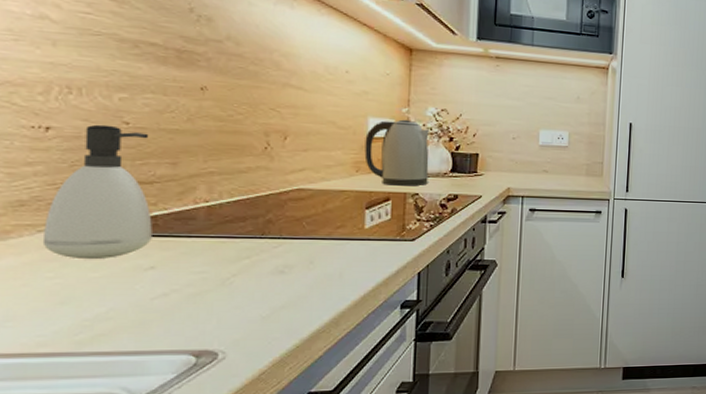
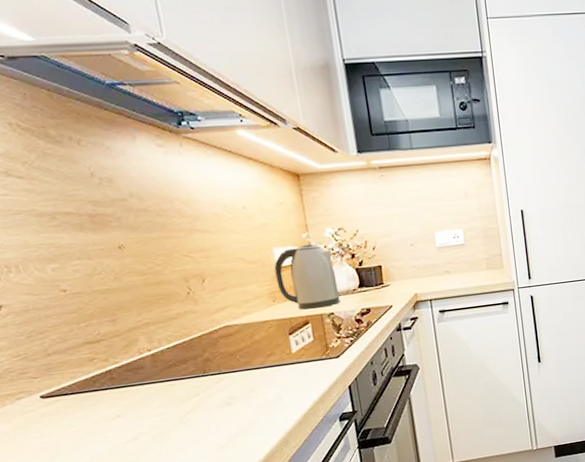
soap dispenser: present [42,124,152,260] -> none [19,295,112,419]

